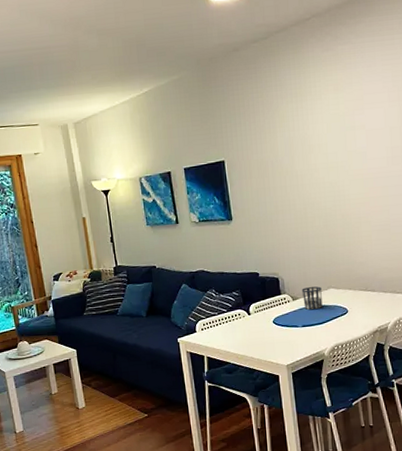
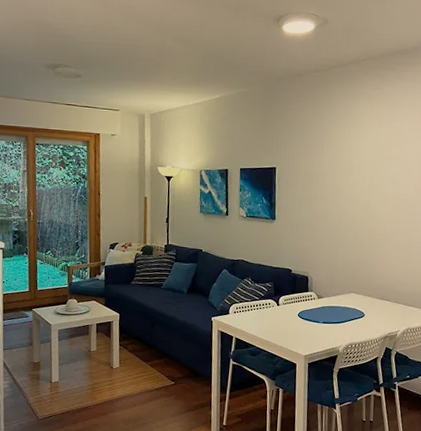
cup: present [301,286,323,309] -> none [326,289,344,309]

